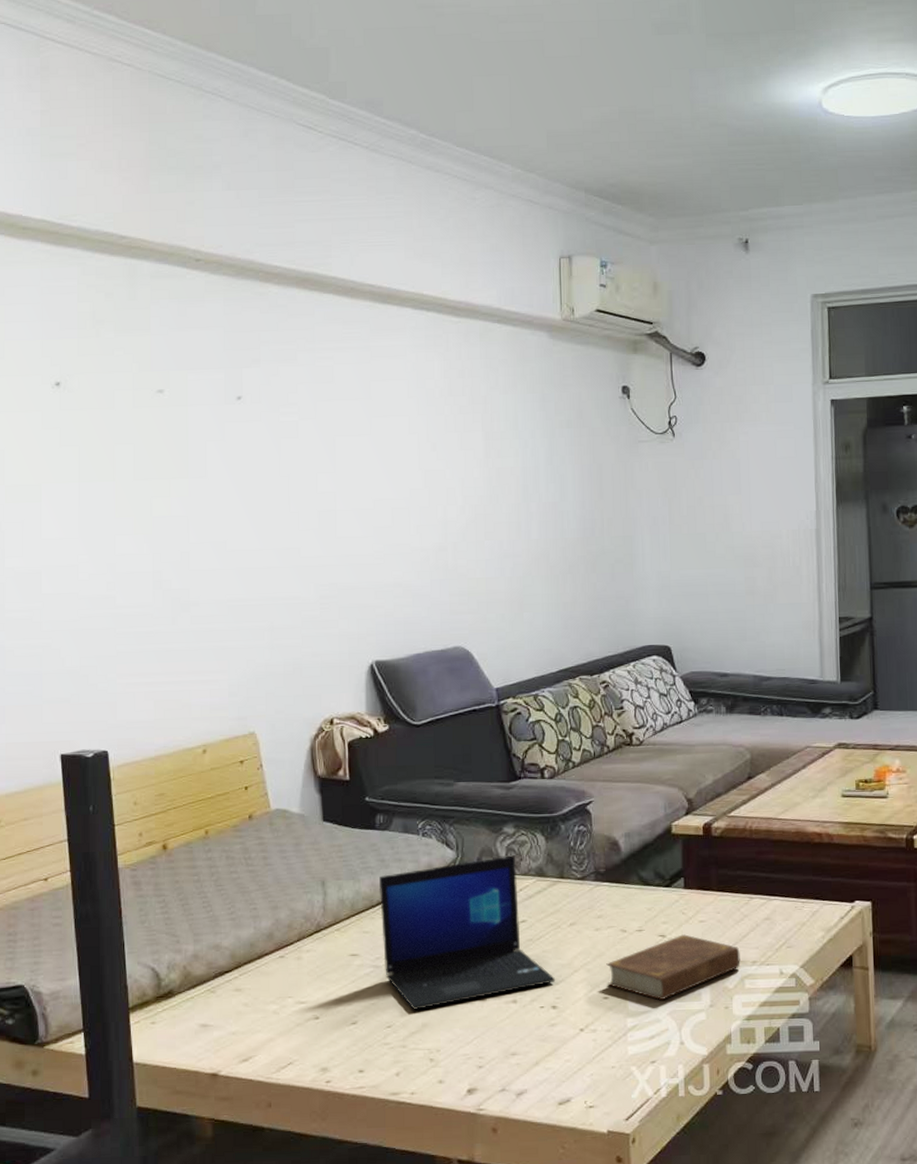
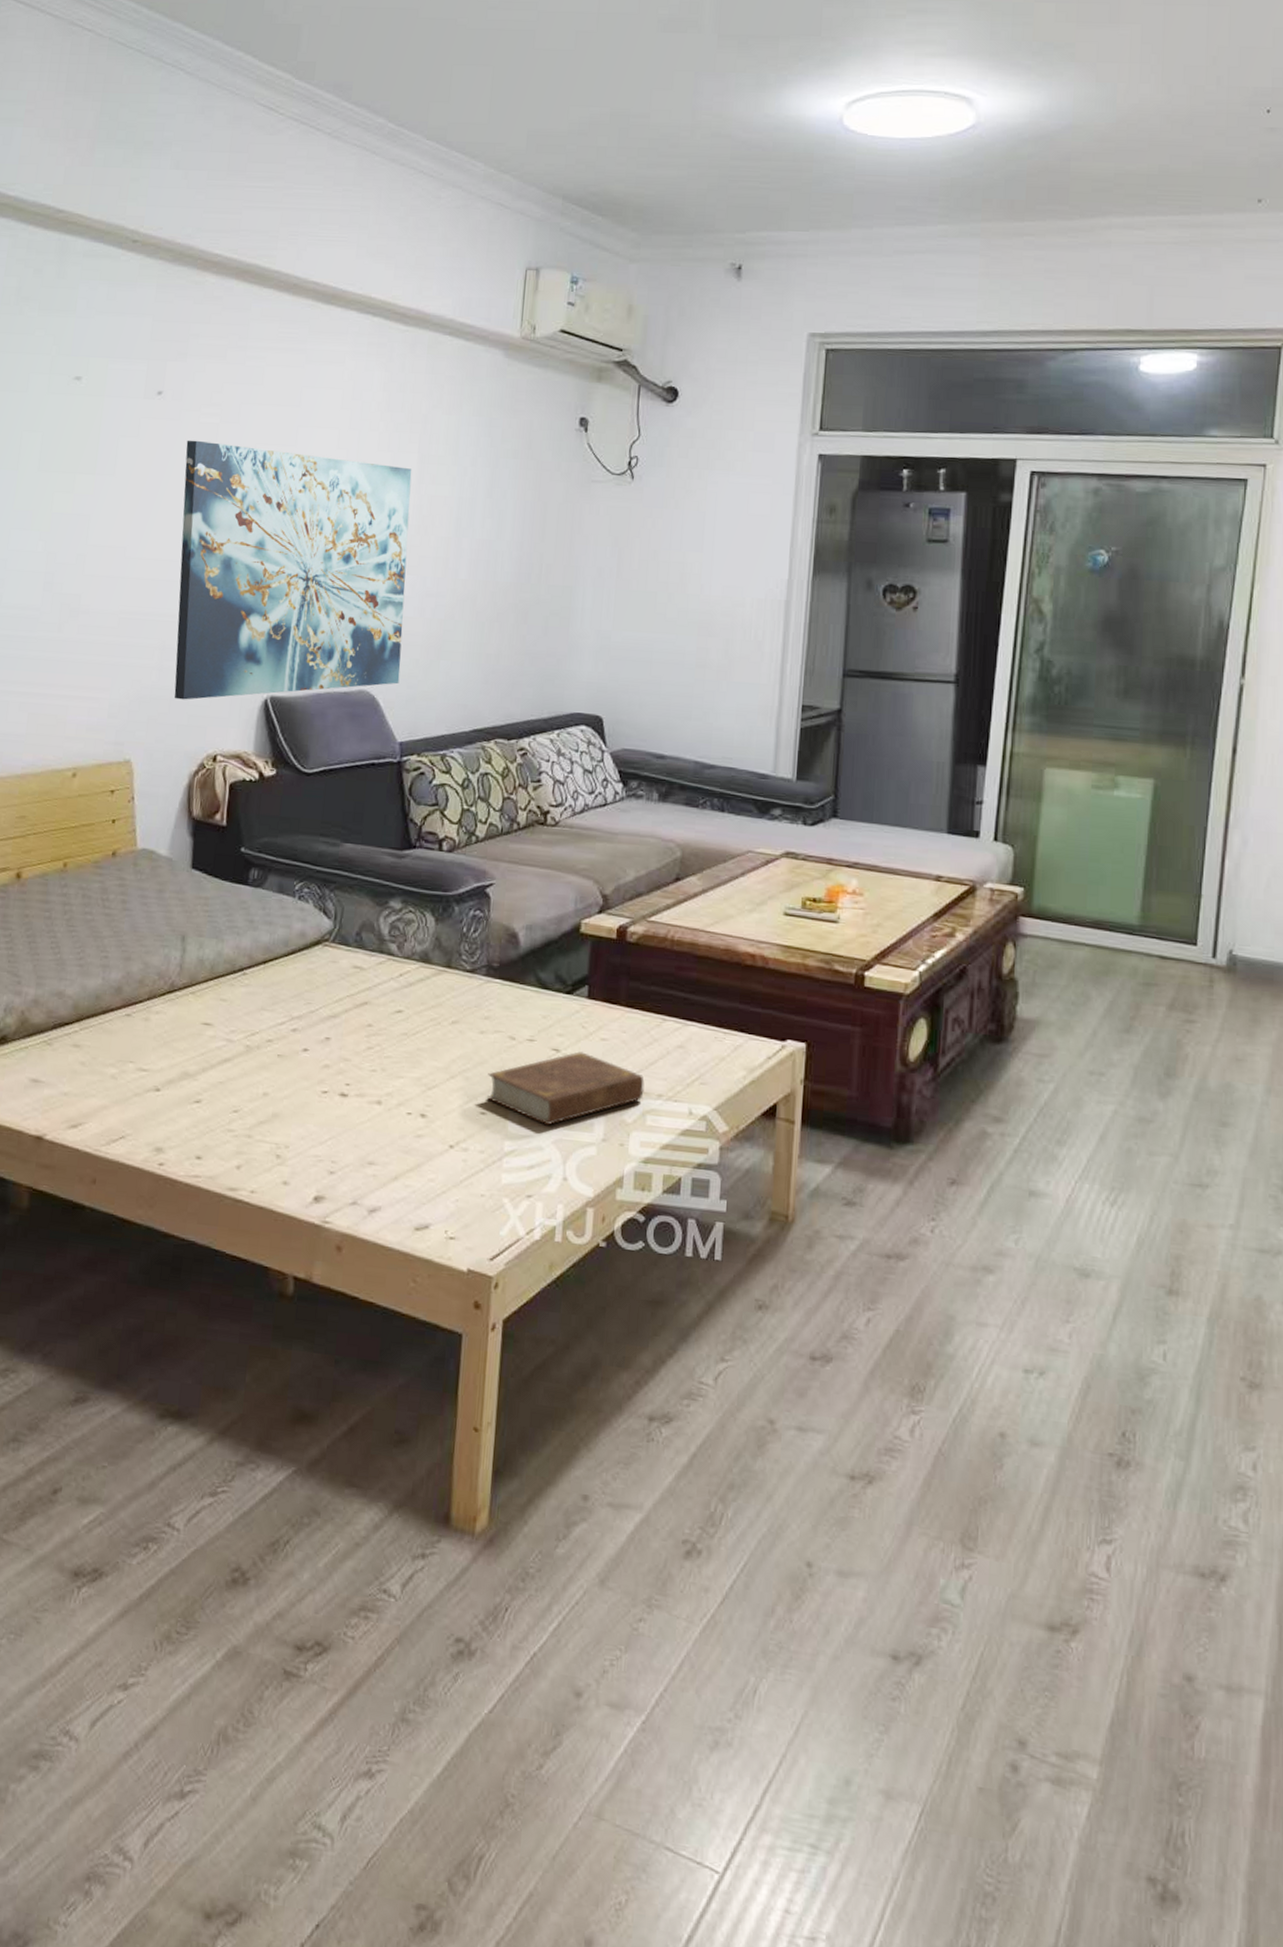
wall art: none [270,438,489,673] -> present [174,440,412,700]
laptop: present [379,855,556,1010] -> none [238,933,429,1097]

